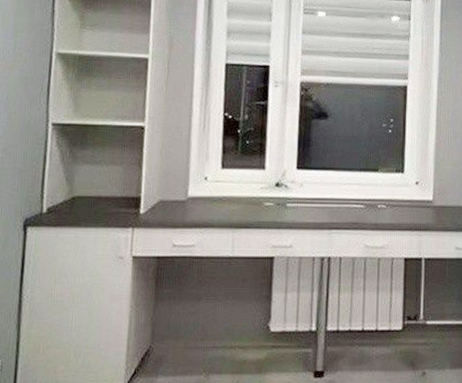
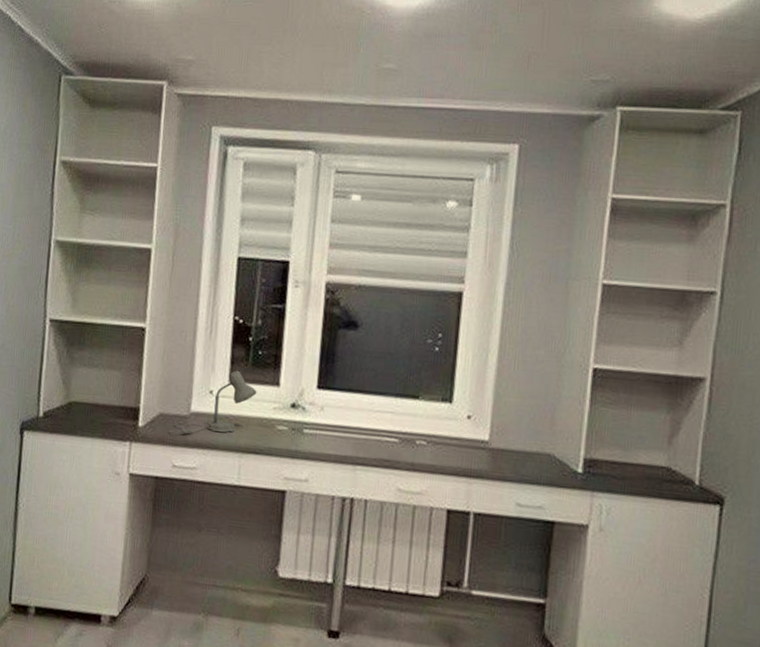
desk lamp: none [169,158,246,217] -> present [169,370,257,434]

